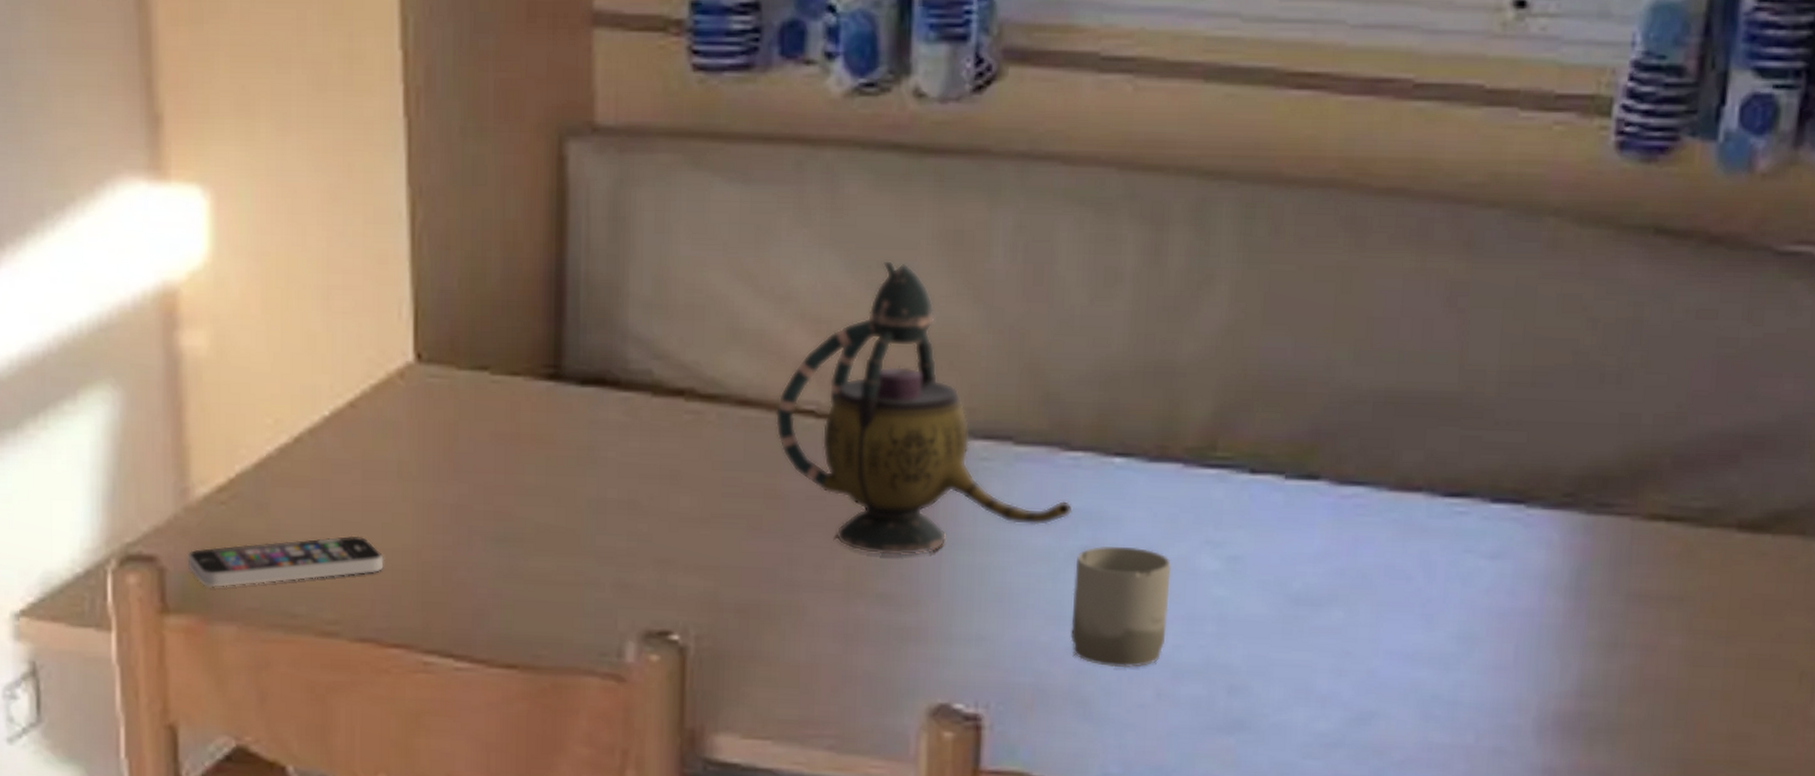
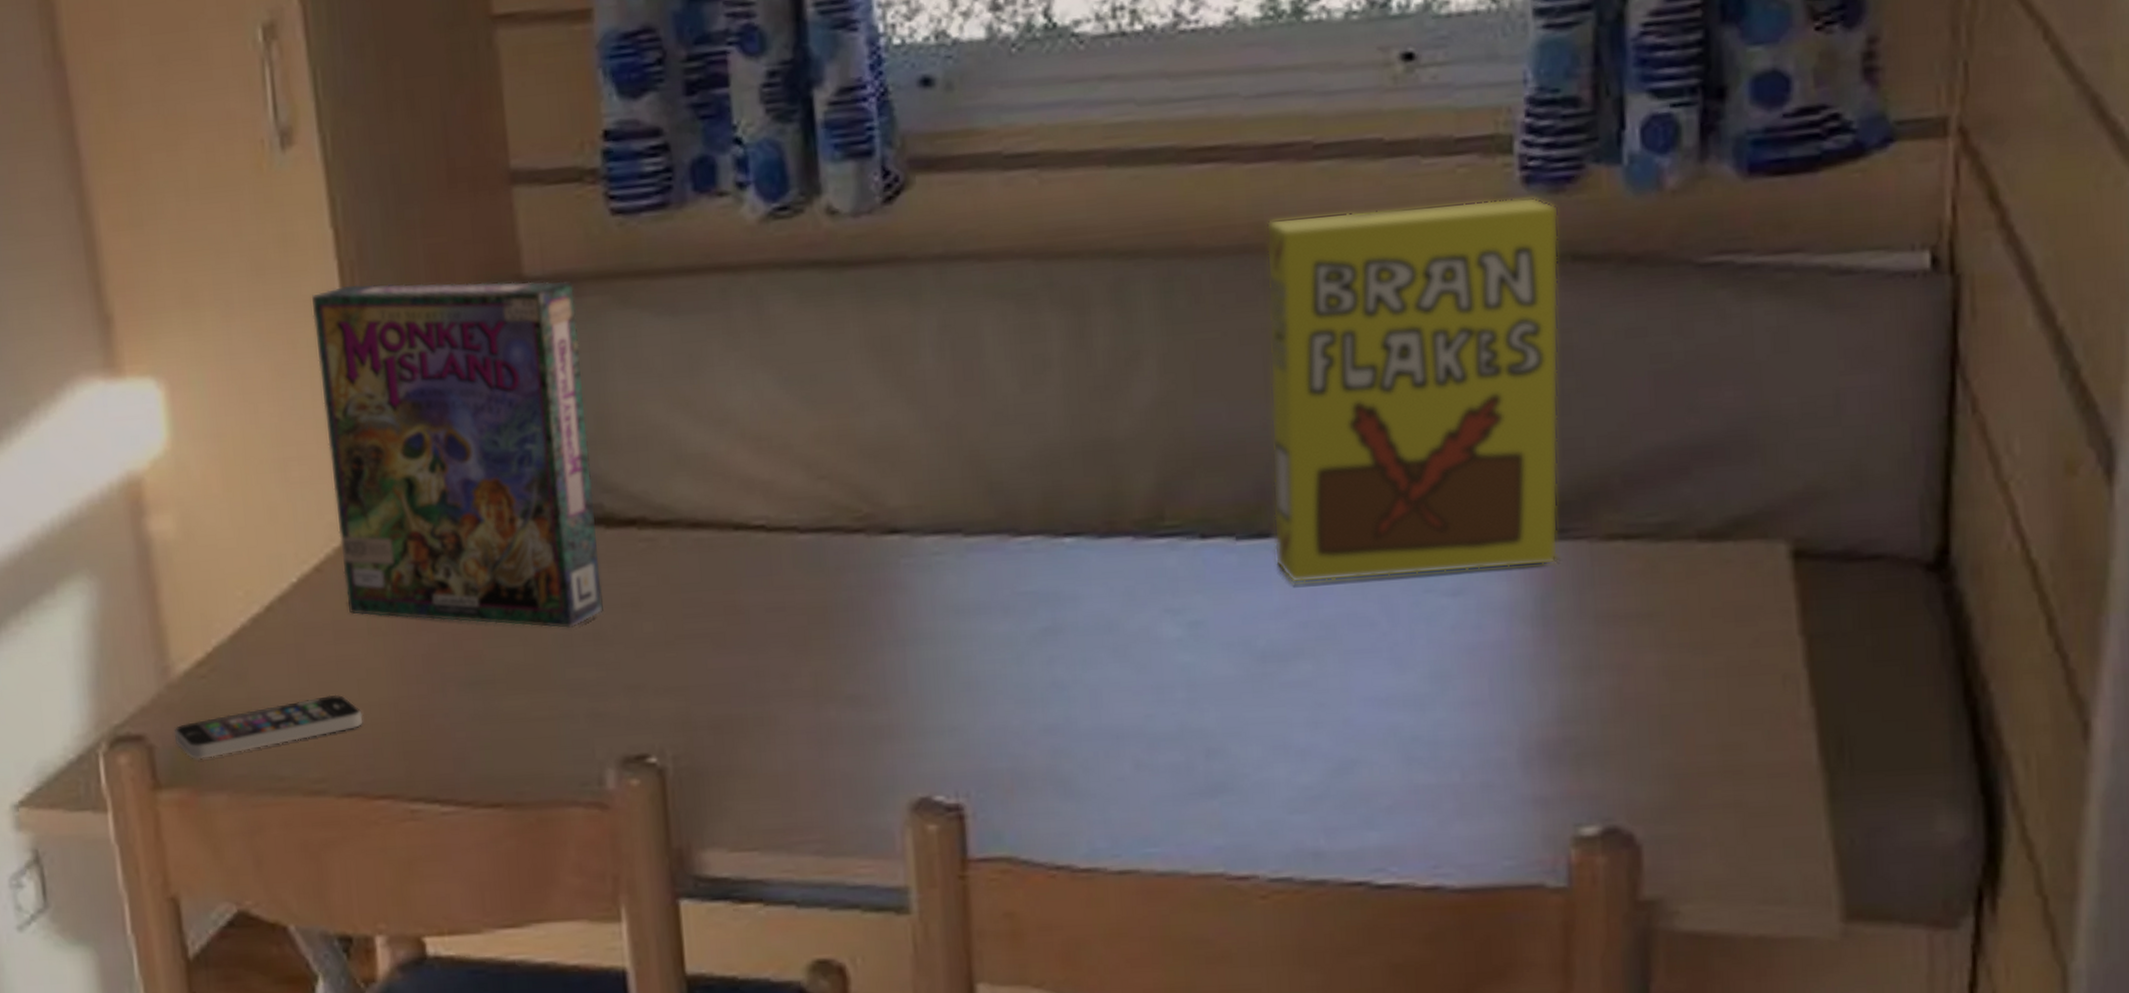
game box: none [372,112,646,495] -> present [312,281,603,629]
teapot: present [775,259,1073,556] -> none [726,372,1029,658]
cup: present [1070,545,1172,668] -> none [1038,623,1138,743]
cereal box: none [1320,156,1649,538] -> present [1266,197,1559,584]

